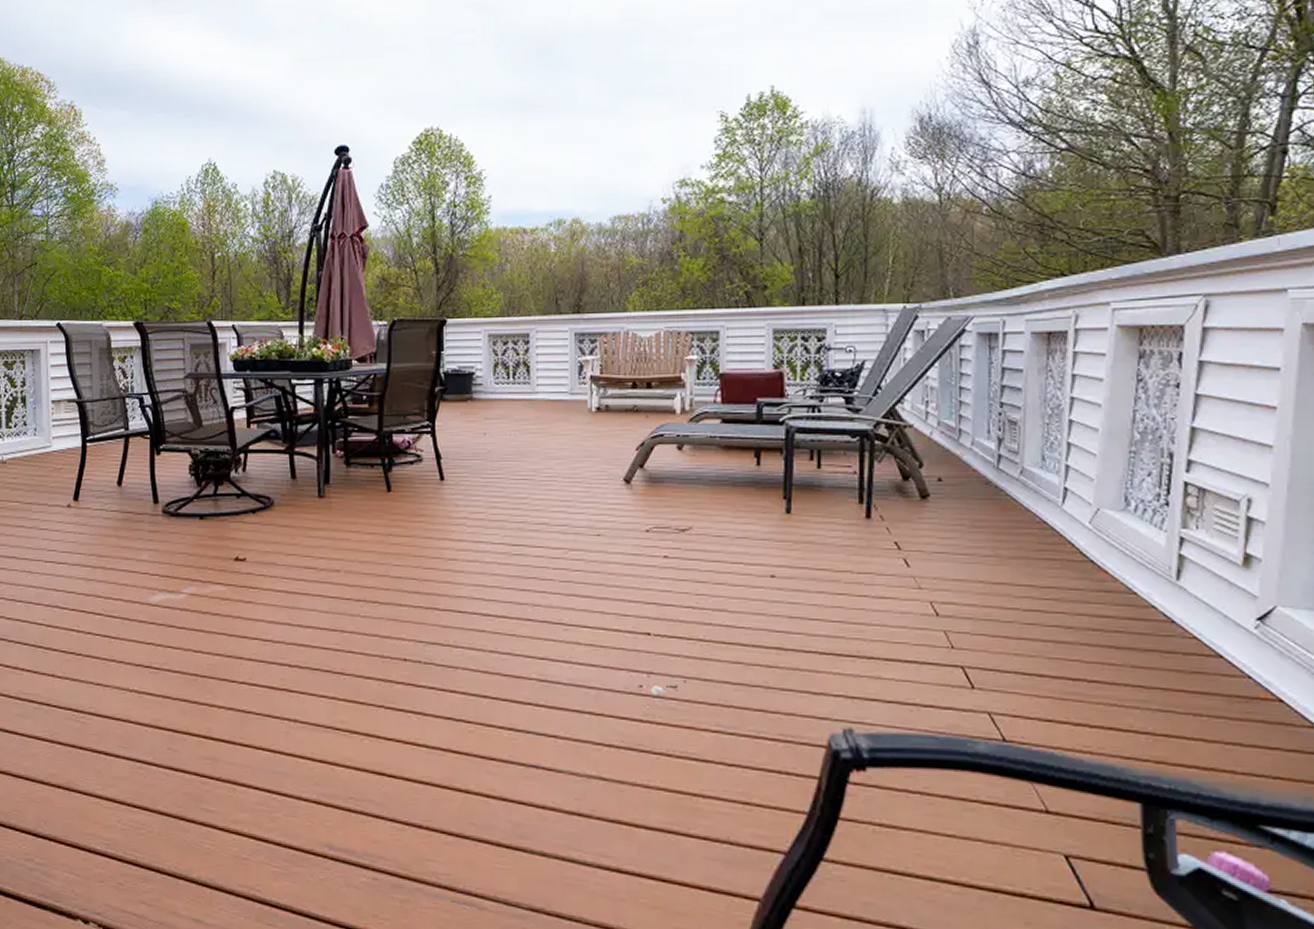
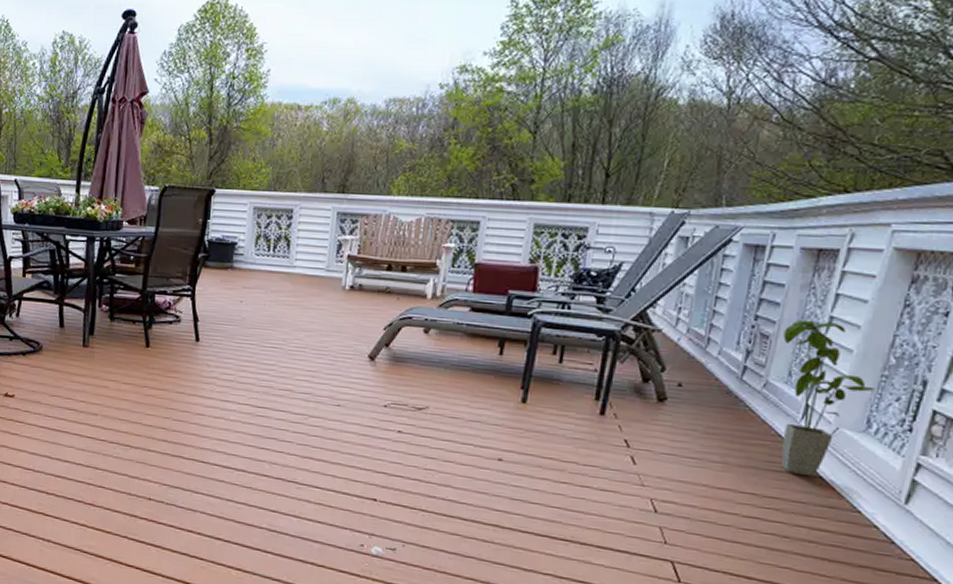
house plant: none [1030,402,1126,562] -> present [781,319,875,477]

